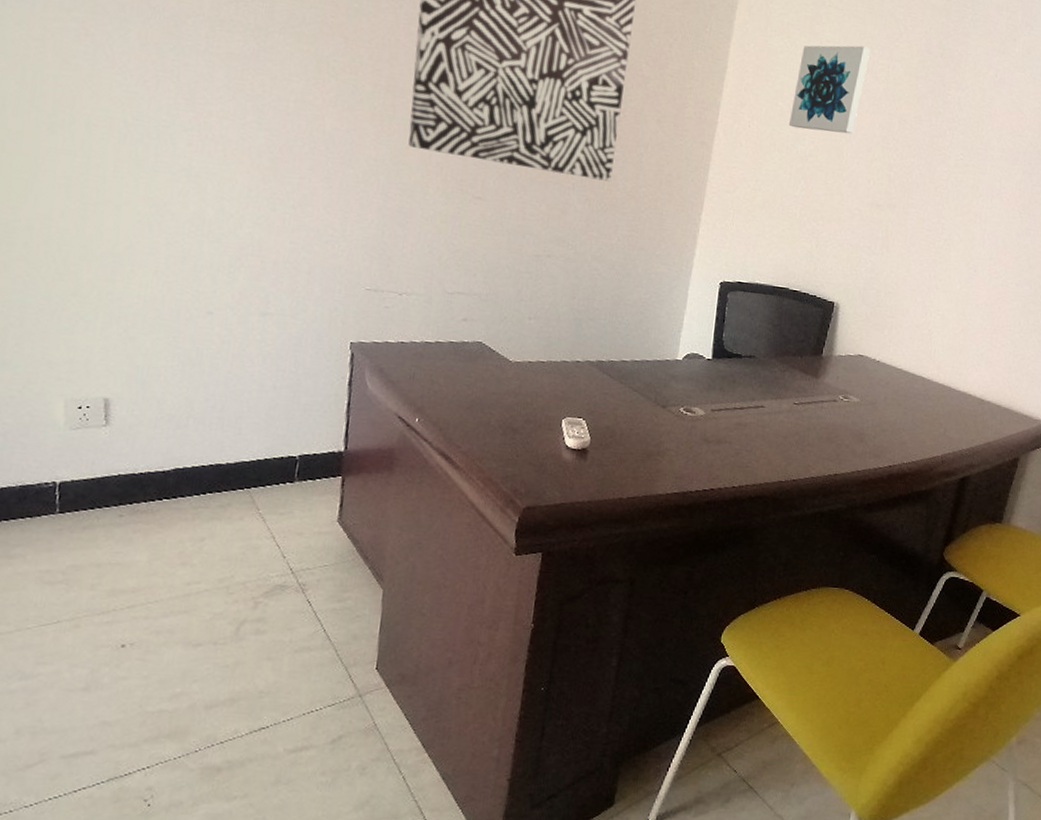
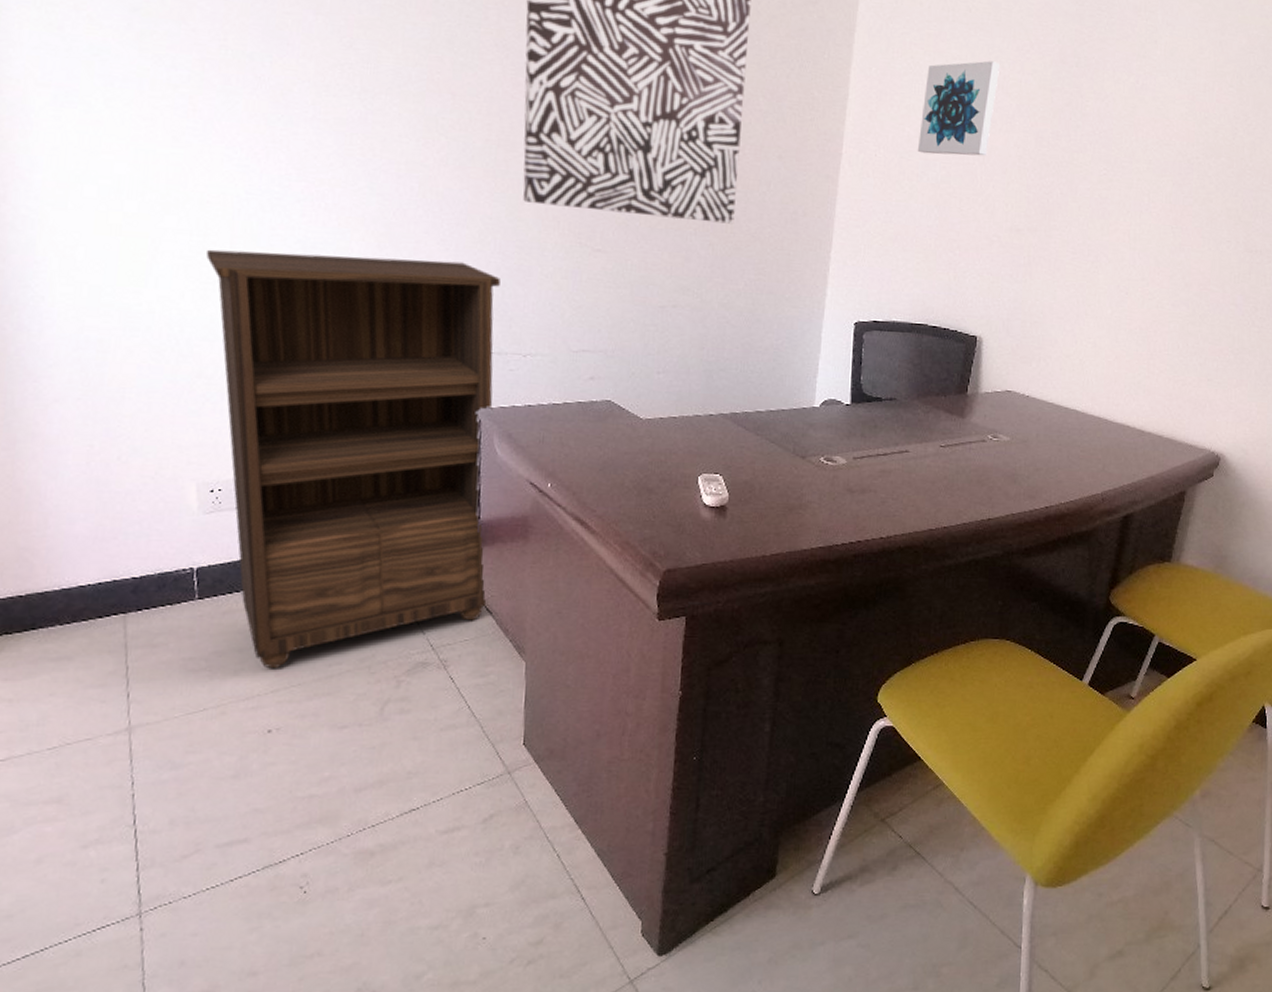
bookshelf: none [89,171,381,585] -> present [207,249,500,669]

